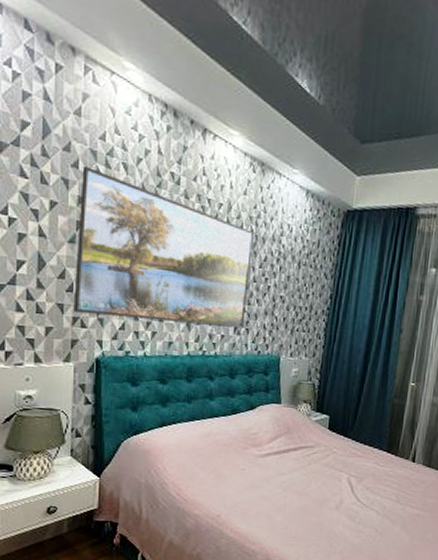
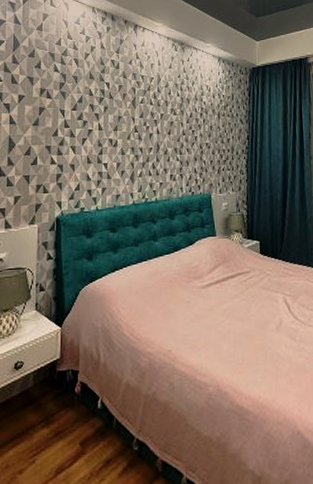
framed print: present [73,165,255,328] -> none [37,65,181,181]

